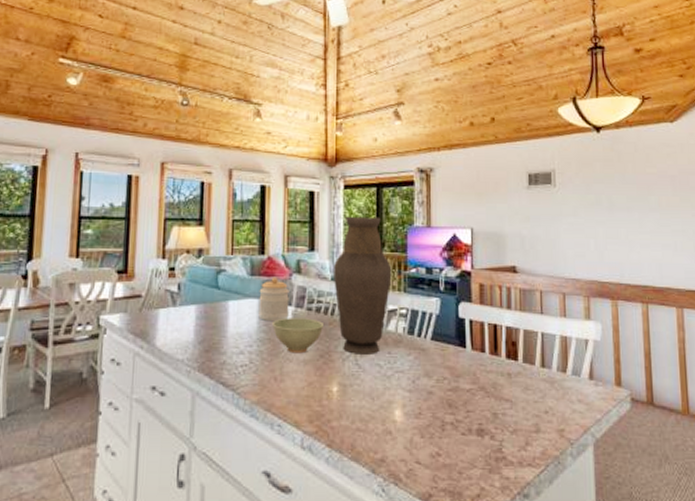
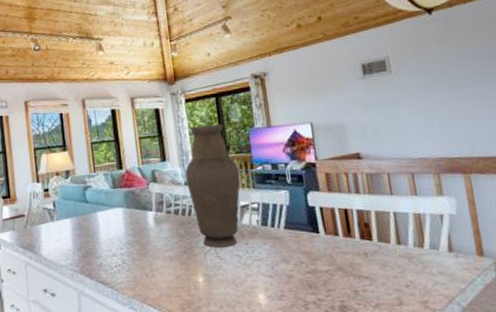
jar: present [258,276,289,322] -> none [122,187,151,227]
bowl: present [273,318,325,354] -> none [138,220,184,252]

